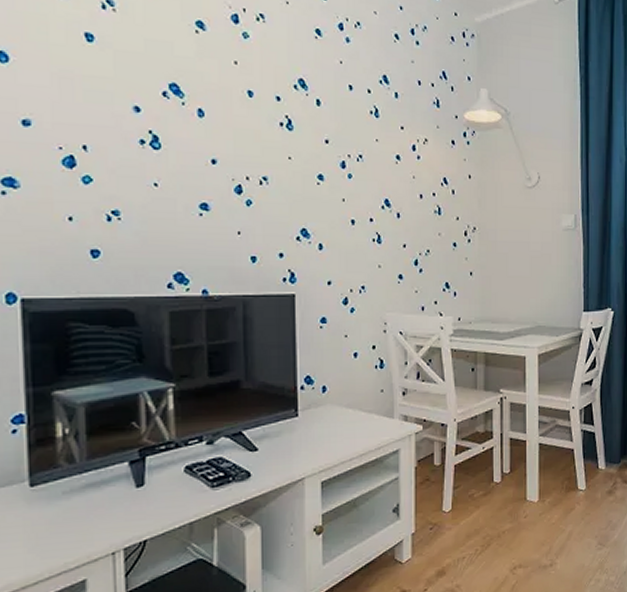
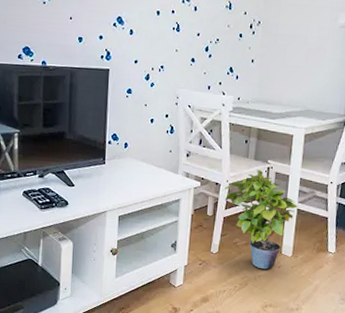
potted plant: none [452,401,540,523] -> present [224,169,298,270]

